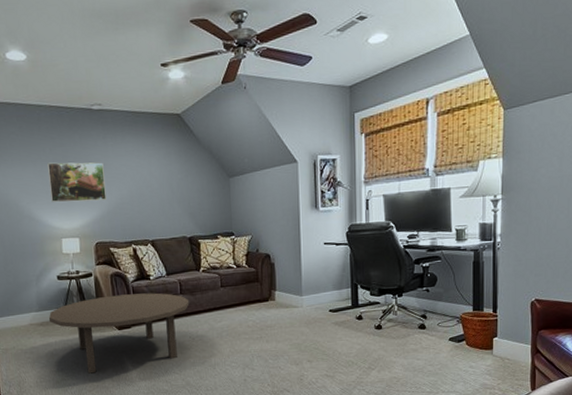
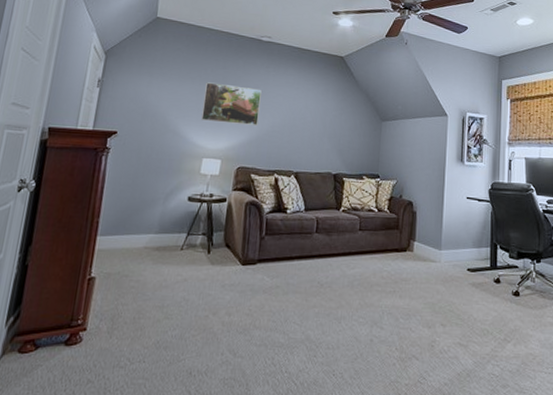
coffee table: present [49,293,190,374] -> none [168,225,324,314]

